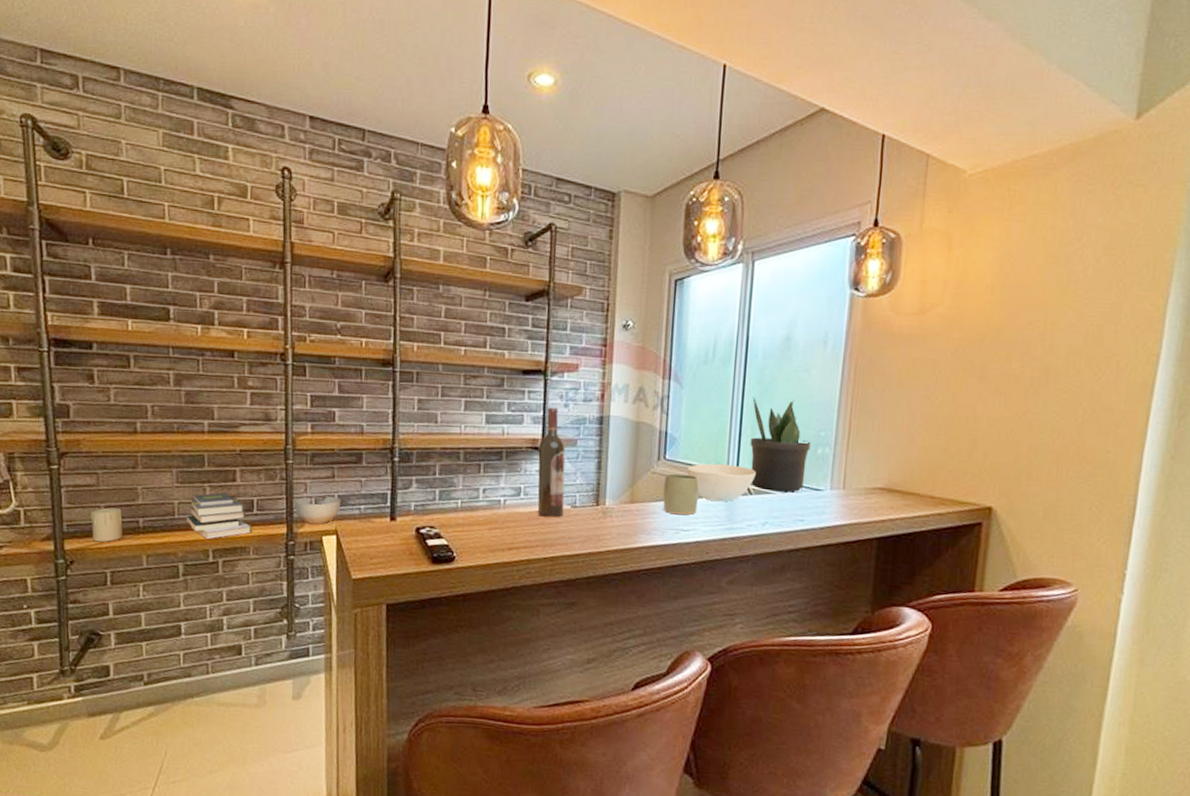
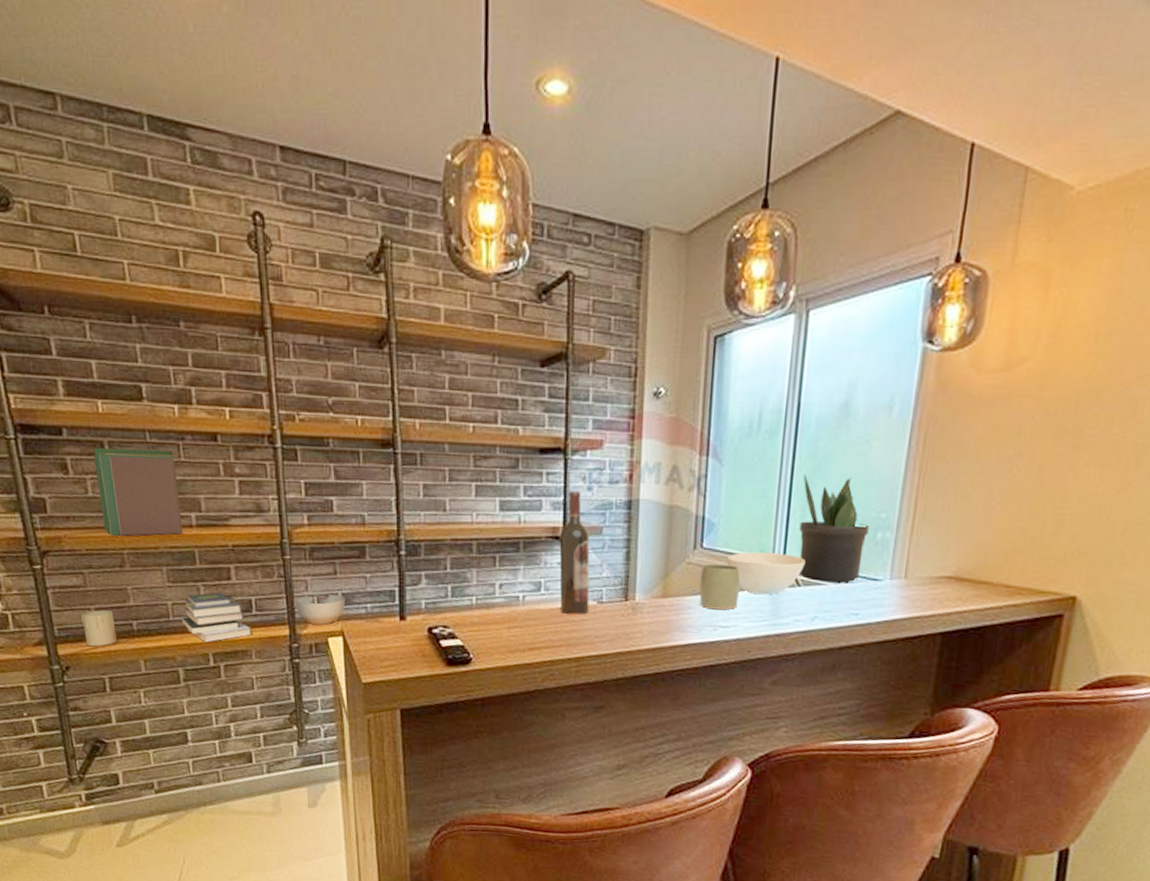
books: none [119,361,196,441] -> present [94,447,183,536]

